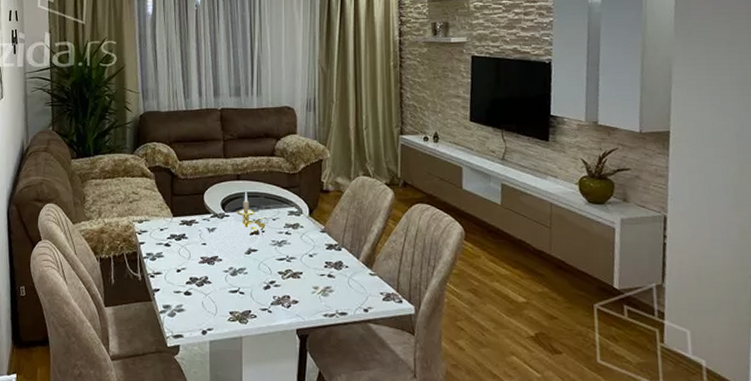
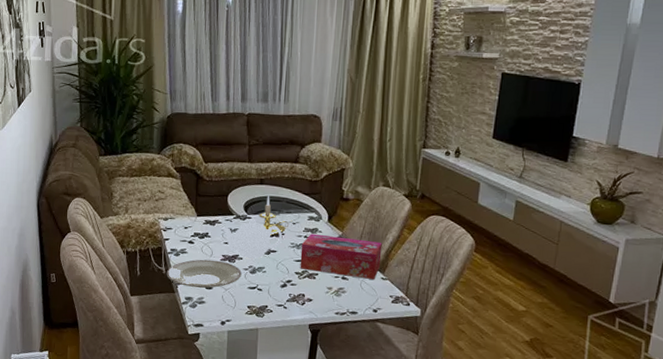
plate: none [142,263,222,294] -> present [166,259,242,288]
tissue box: none [283,229,368,276] -> present [300,233,382,279]

